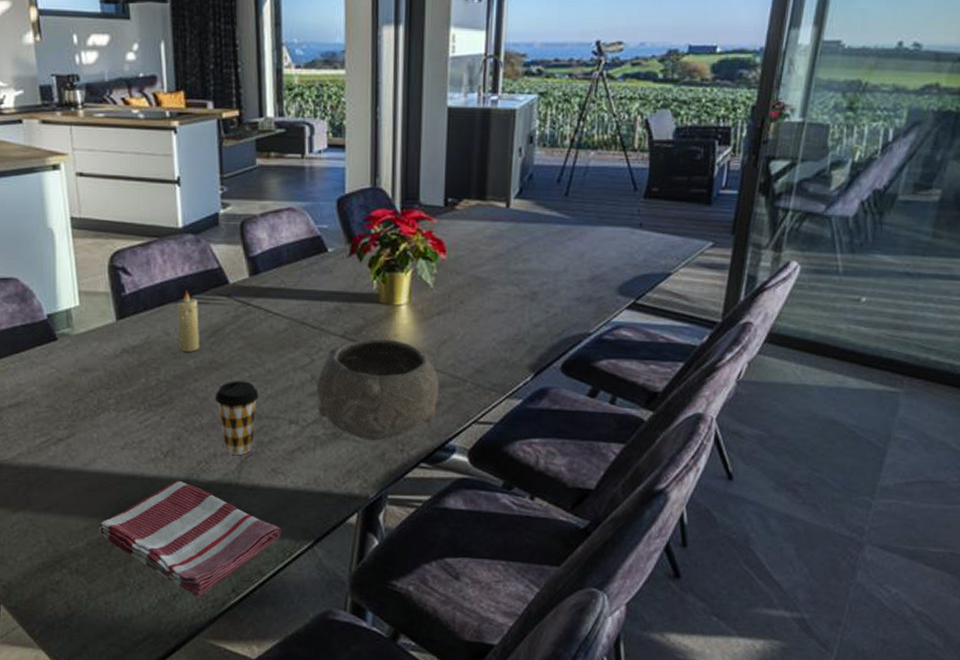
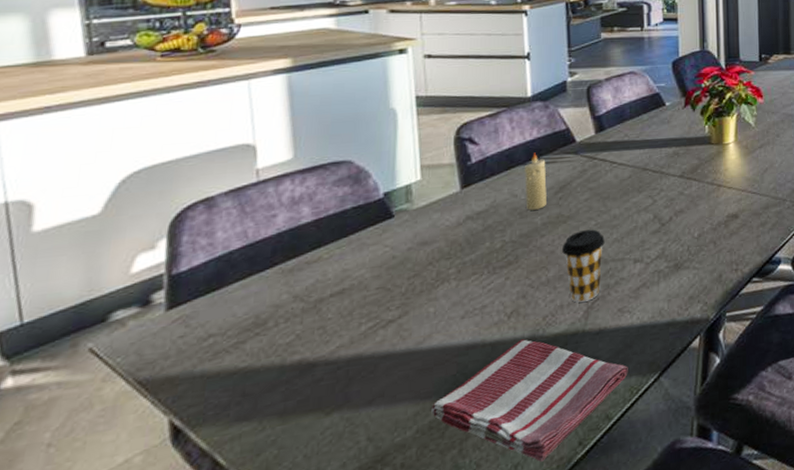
bowl: present [317,338,439,440] -> none [660,173,765,265]

